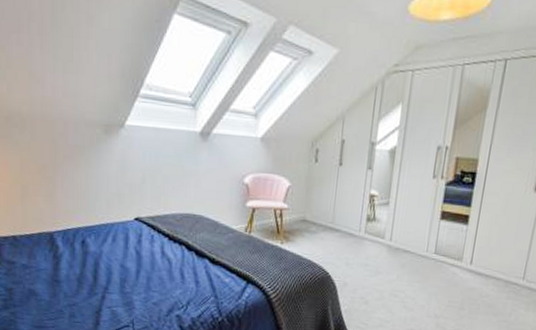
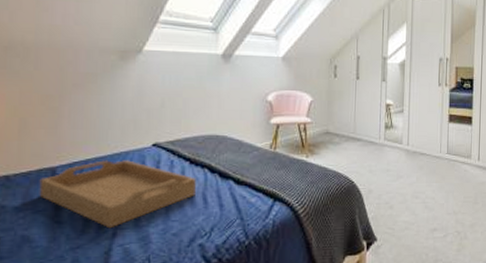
serving tray: none [40,229,174,292] -> present [39,160,196,229]

